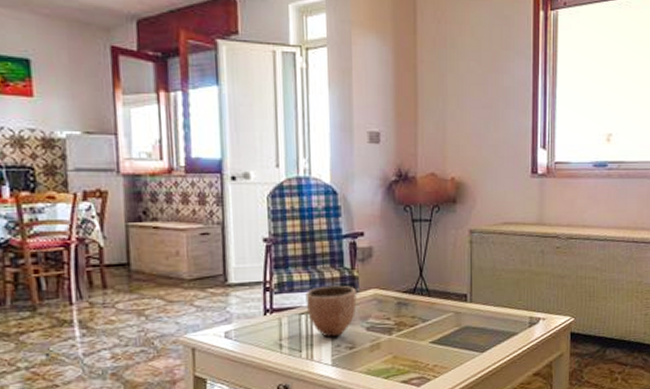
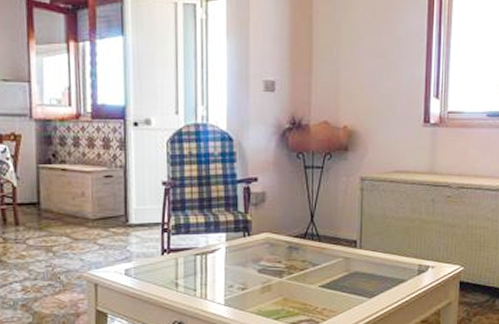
decorative bowl: present [305,285,357,338] -> none [201,228,249,278]

